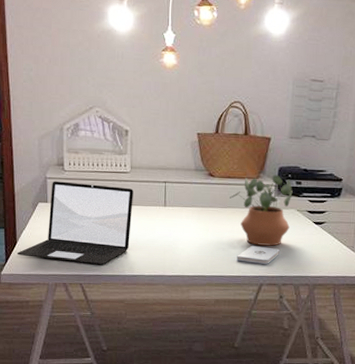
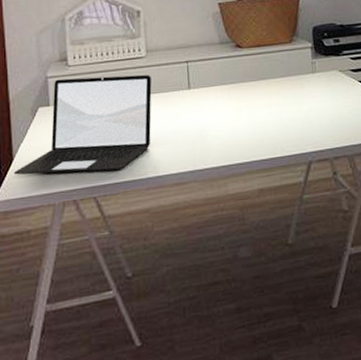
potted plant: present [230,174,293,246] -> none [262,35,334,118]
notepad: present [237,245,280,264] -> none [278,117,326,140]

